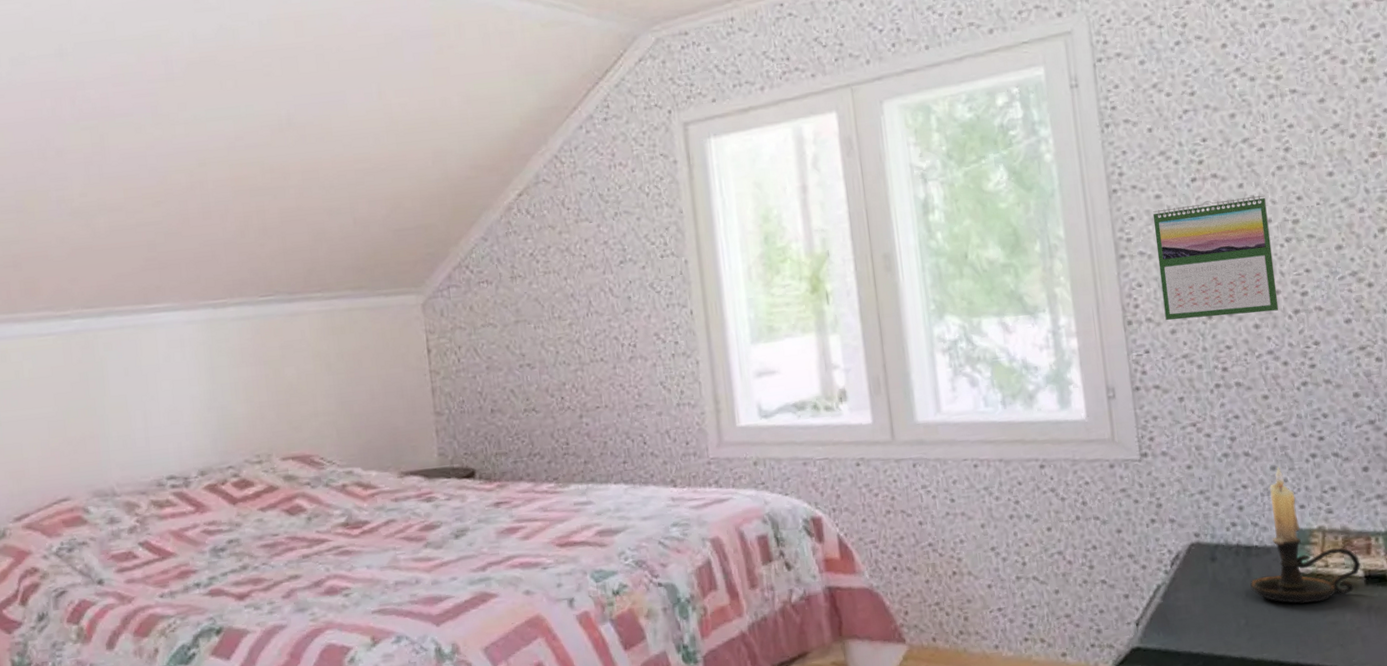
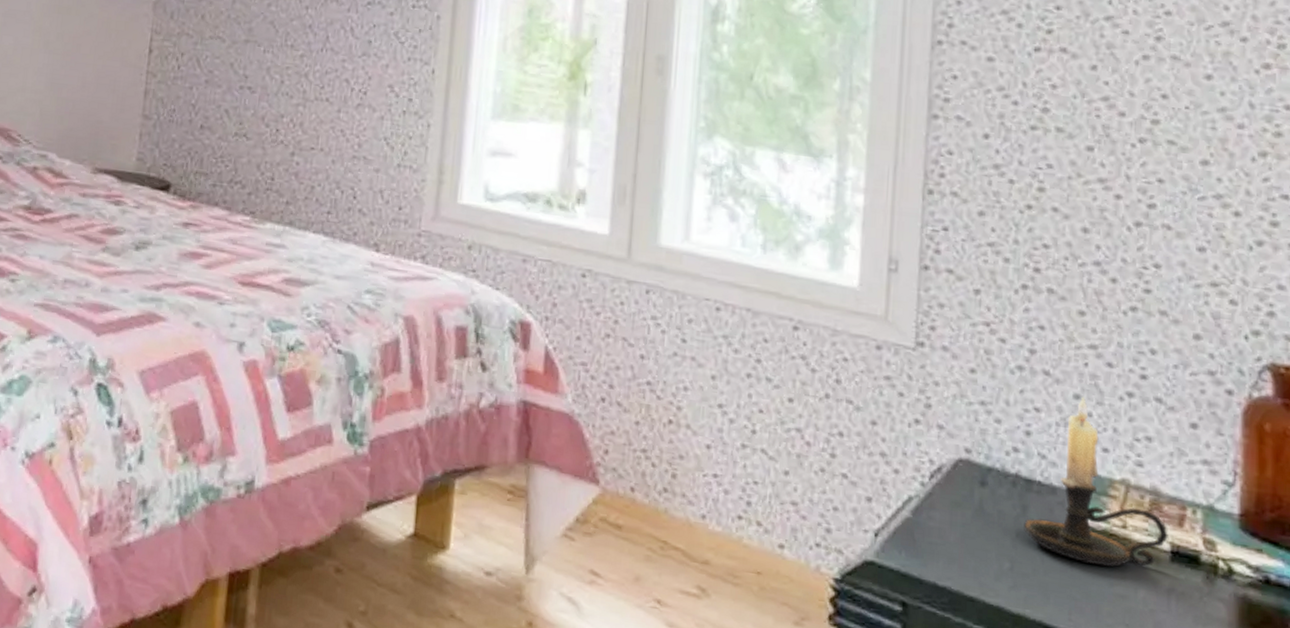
calendar: present [1152,195,1279,321] -> none [974,74,1122,218]

